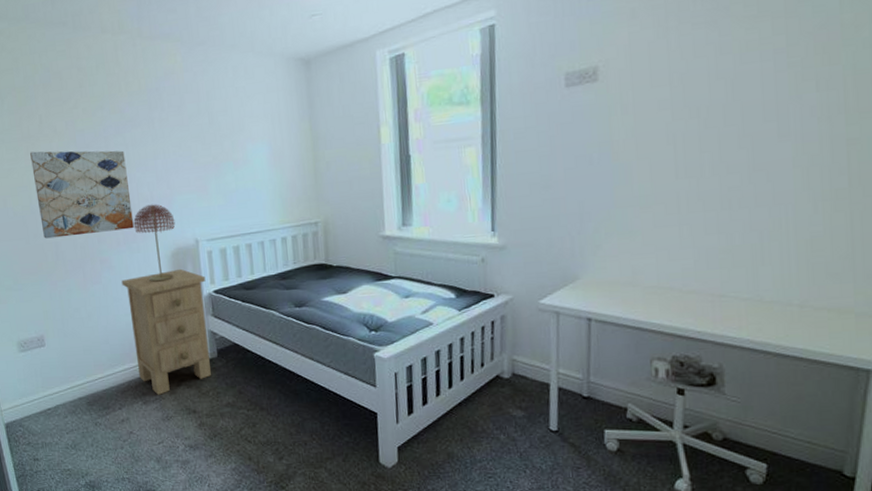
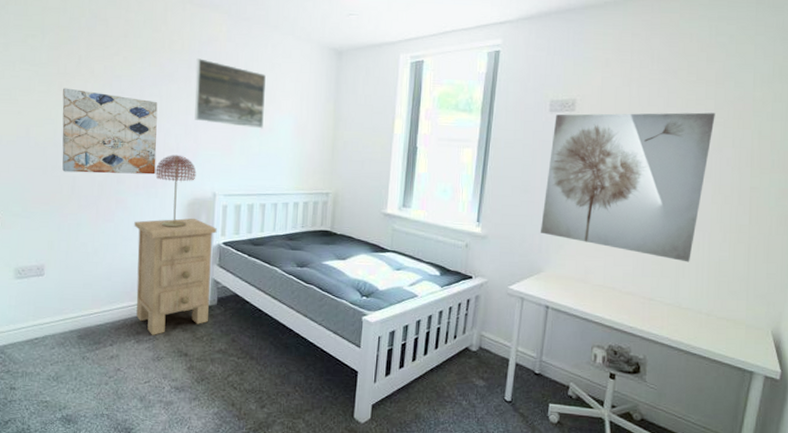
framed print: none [155,96,237,165] -> present [194,58,267,129]
wall art: none [570,51,789,246] -> present [541,112,715,262]

